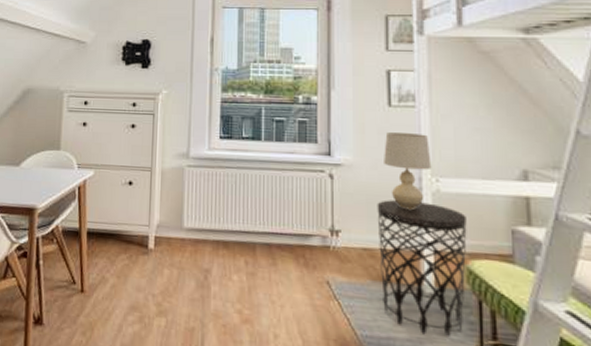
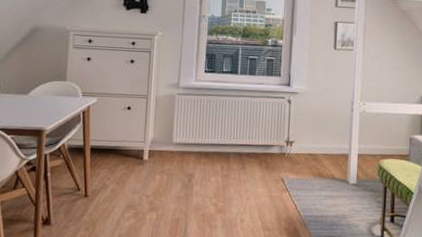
side table: present [377,200,467,338] -> none [320,118,381,213]
table lamp: present [384,132,432,209] -> none [328,69,361,125]

